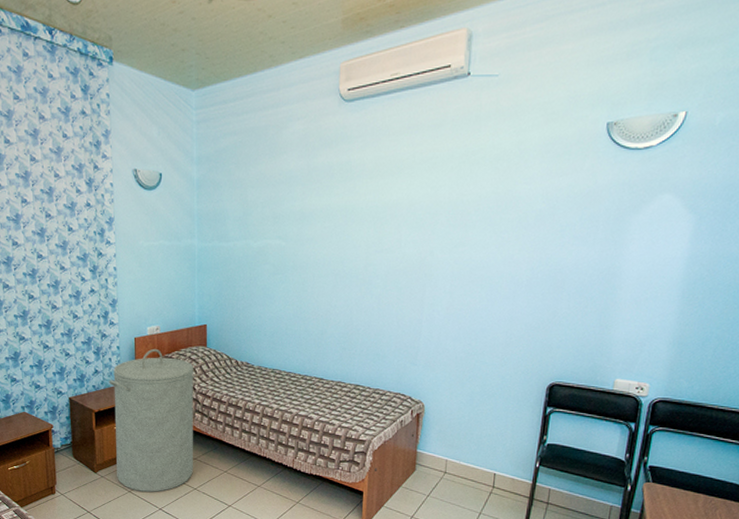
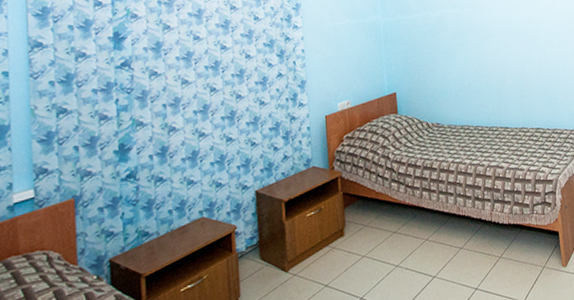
laundry hamper: present [109,348,194,492] -> none [299,123,394,284]

